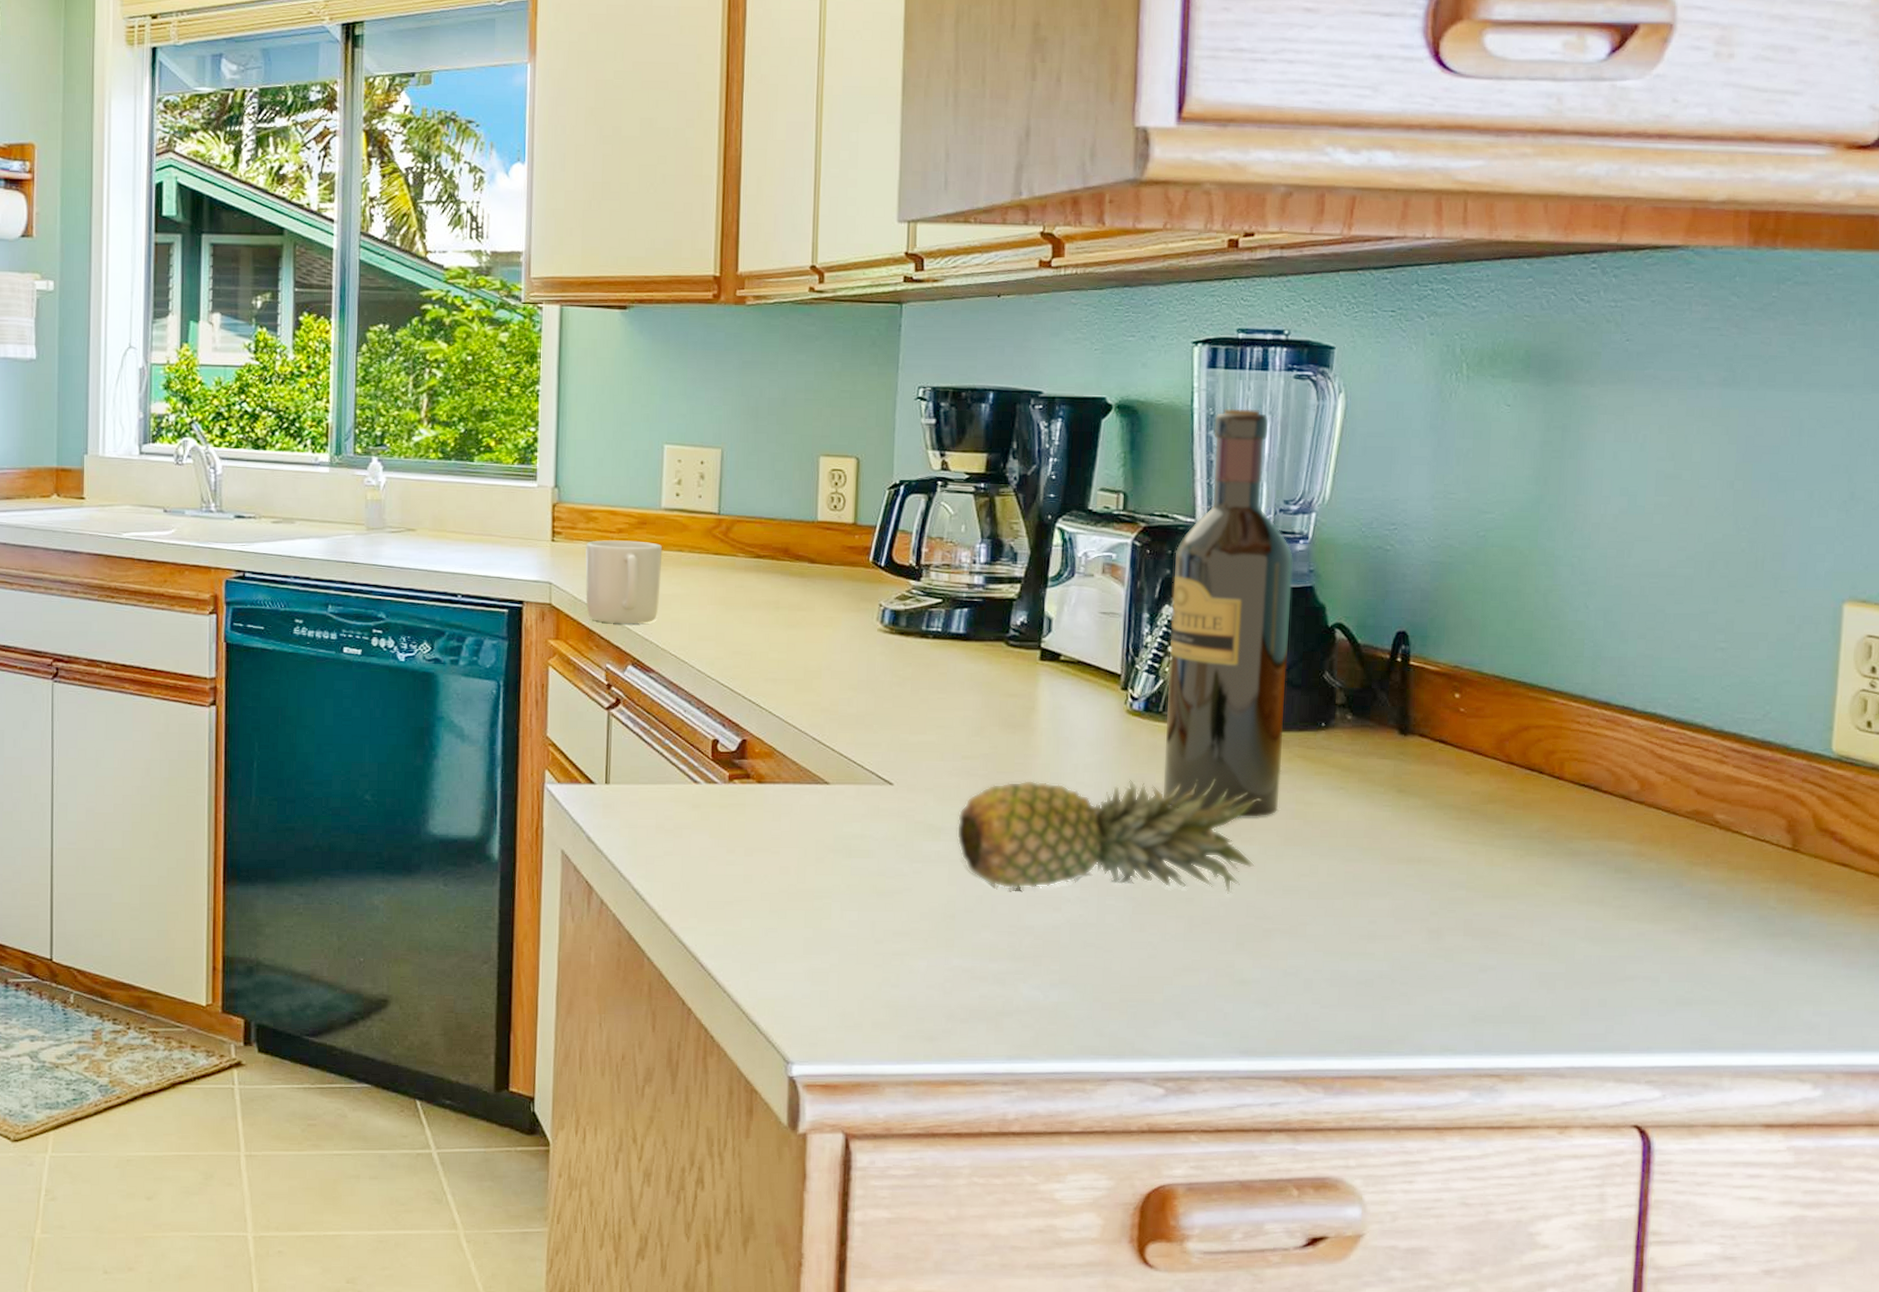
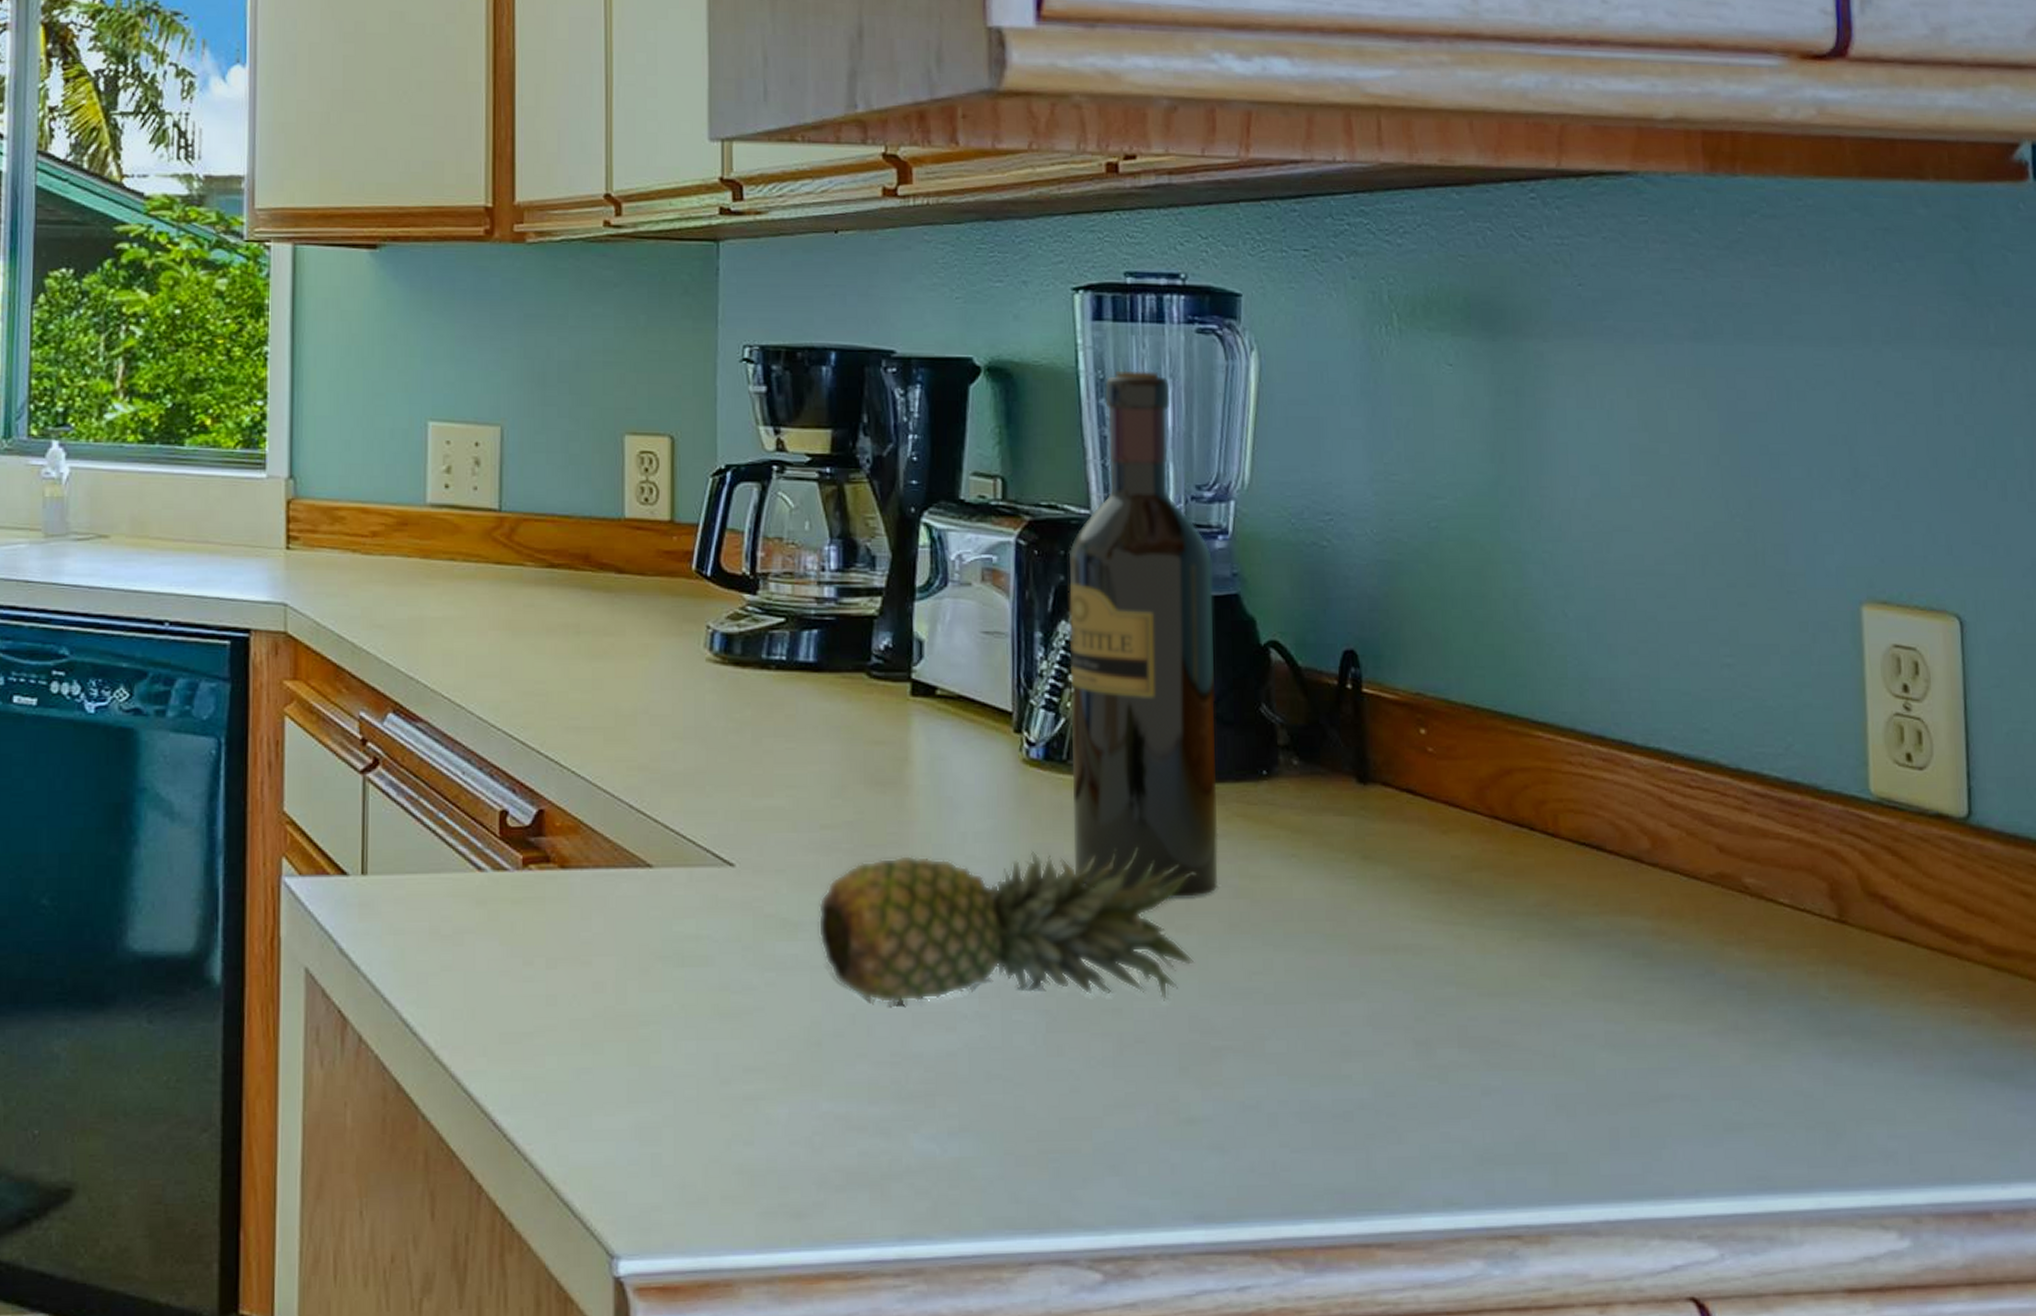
mug: present [585,540,663,623] -> none [330,547,429,656]

